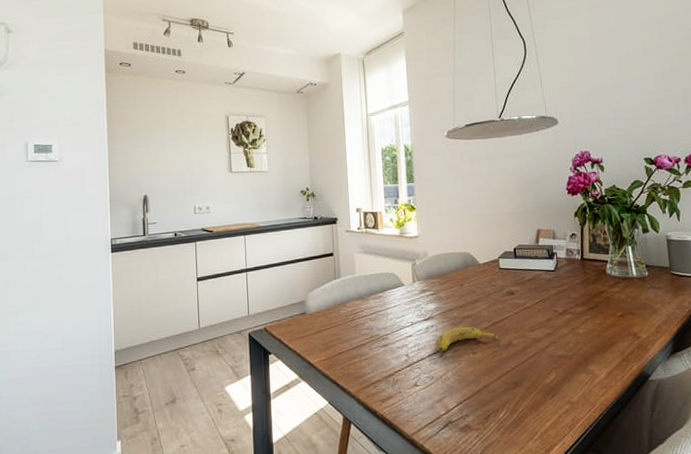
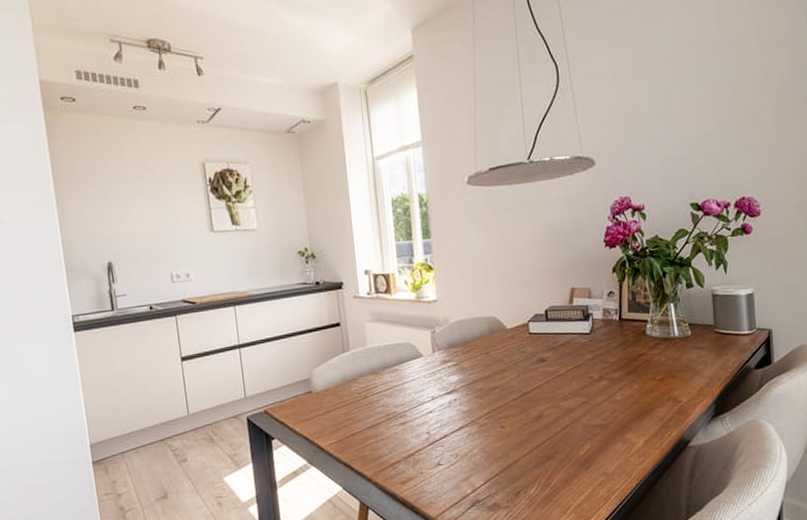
fruit: present [436,326,499,352] -> none [460,398,529,427]

